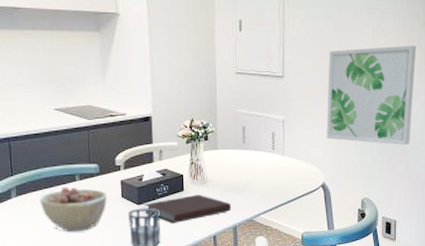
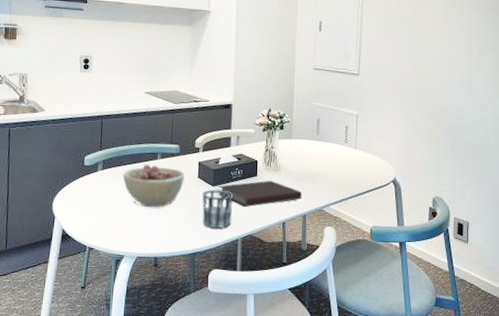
wall art: present [326,45,416,145] -> none [399,51,491,147]

